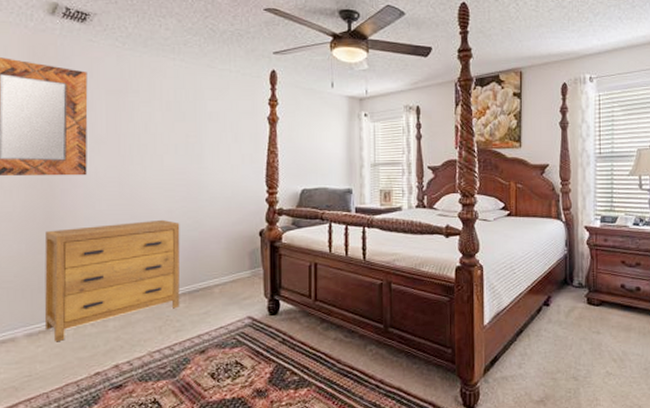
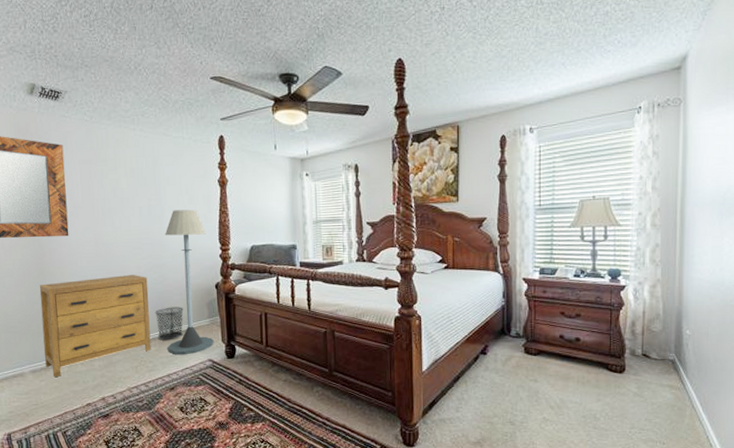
waste bin: none [186,256,221,296] -> present [155,306,184,341]
floor lamp: none [199,148,255,312] -> present [165,209,214,354]

